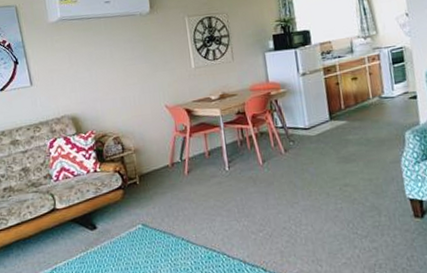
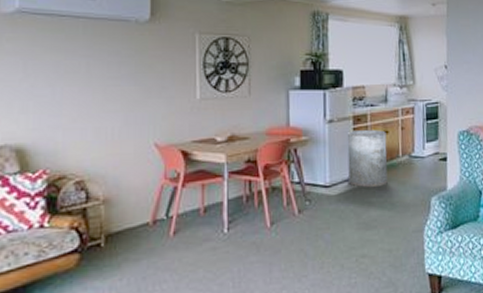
trash can: none [320,77,362,128] -> present [347,130,388,188]

